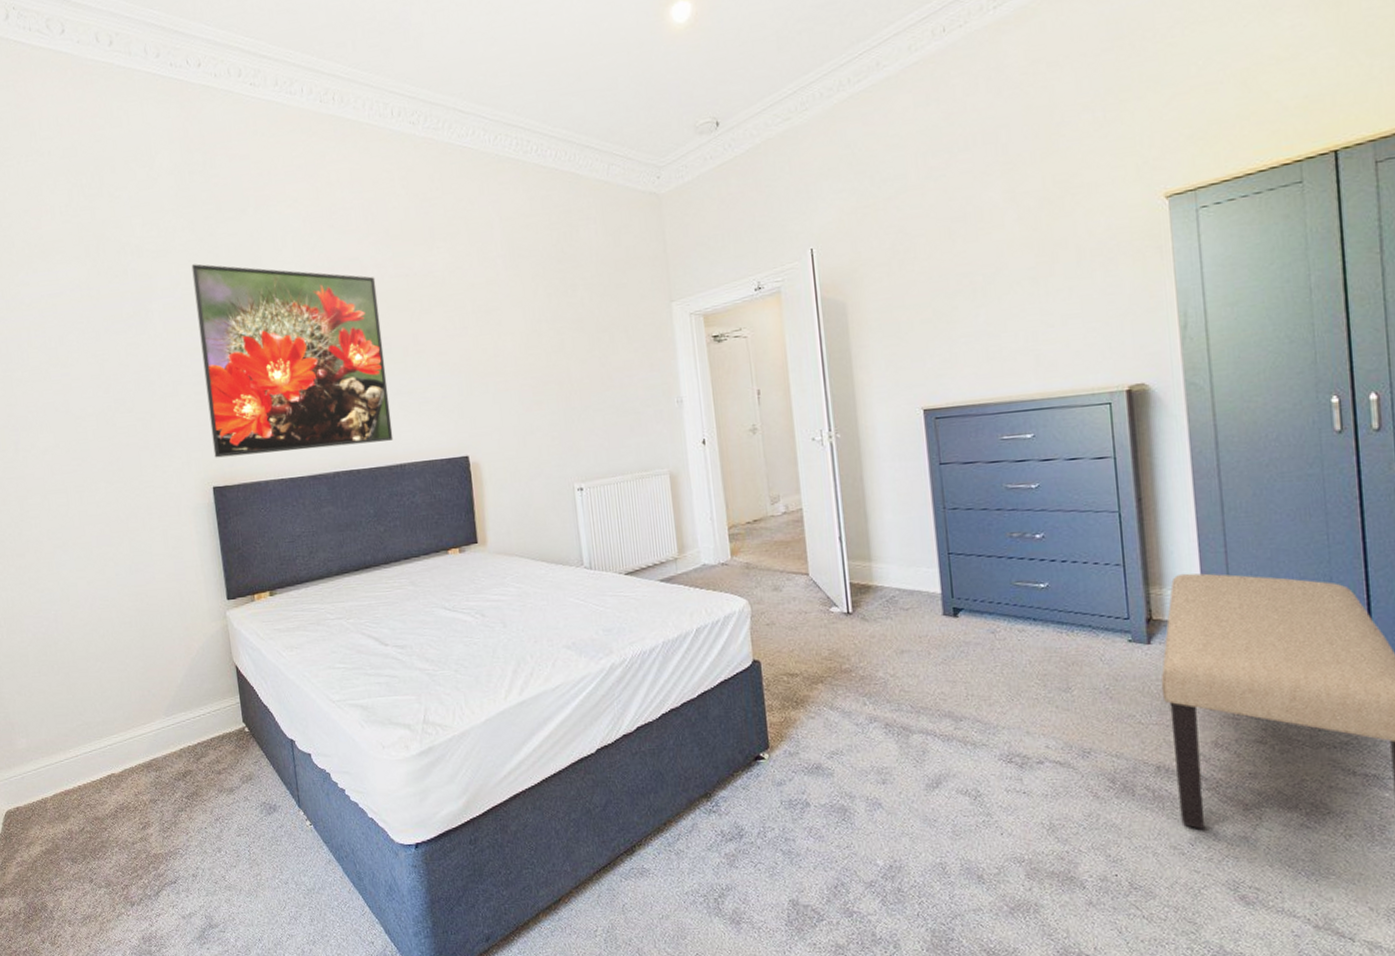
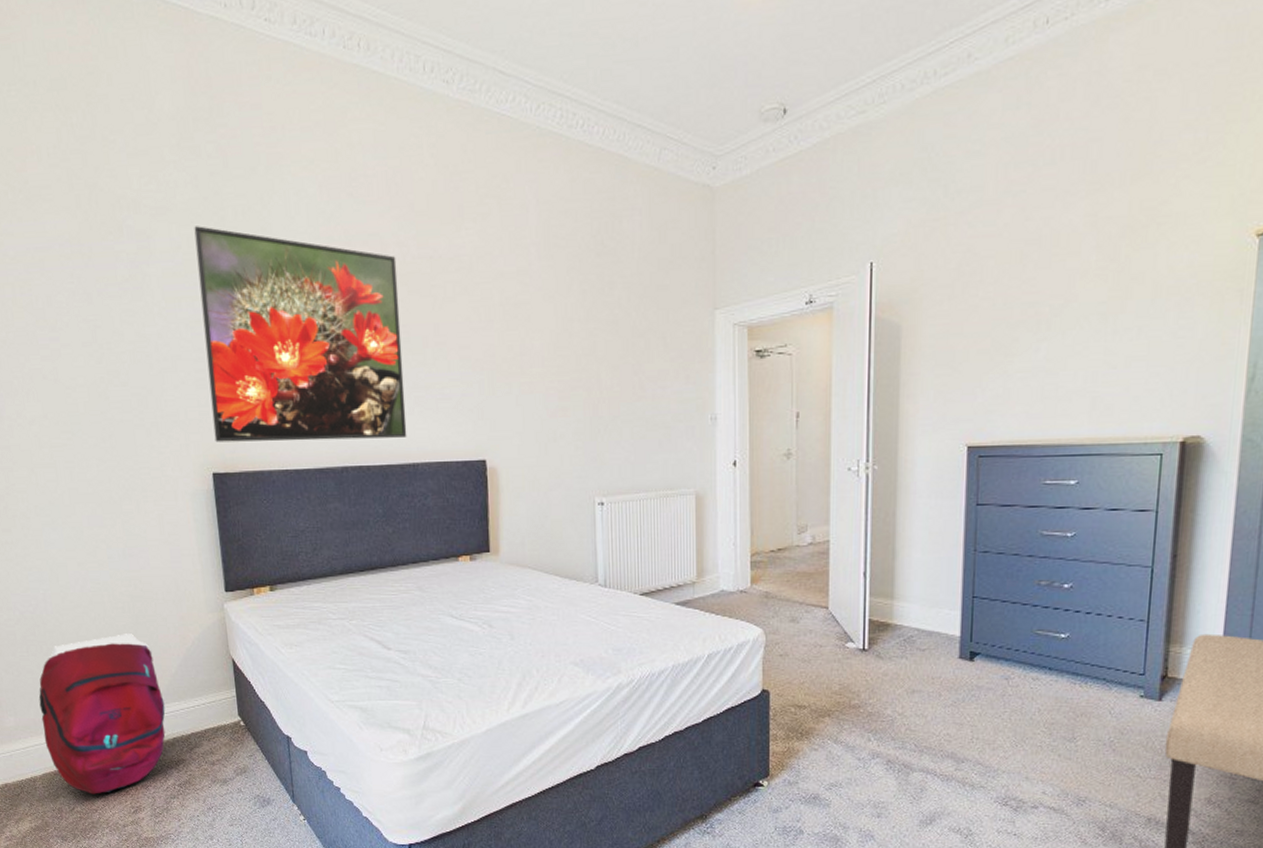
backpack: none [50,647,173,813] -> present [38,634,166,794]

